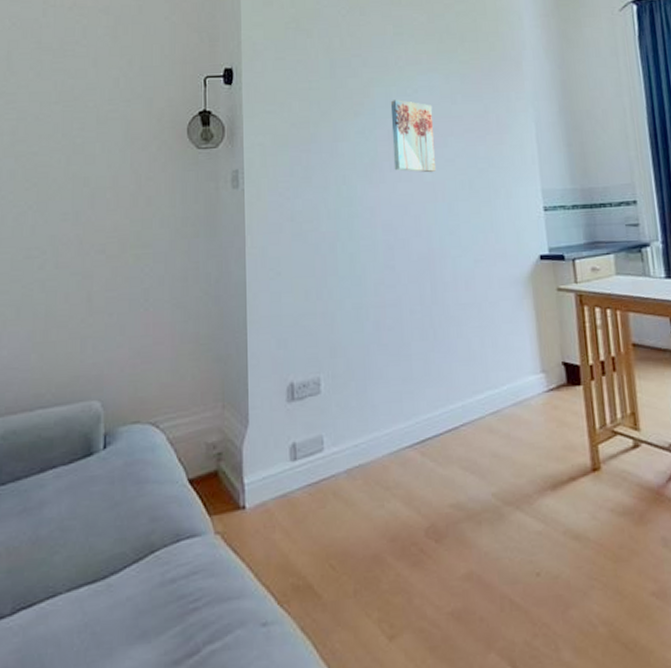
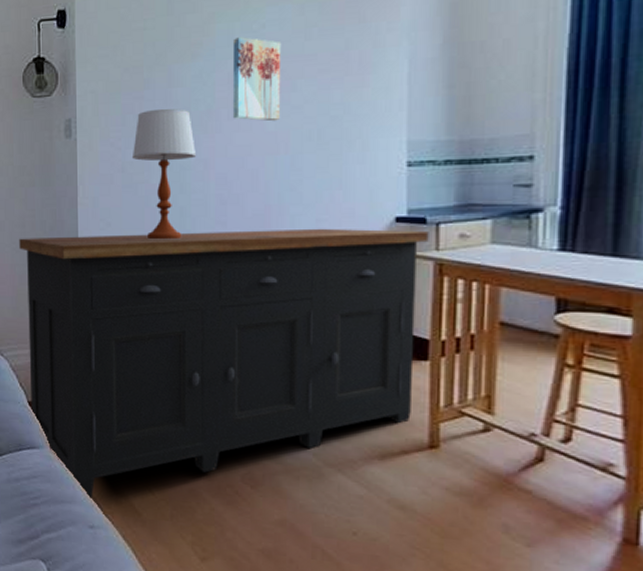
sideboard: none [181,266,574,588] -> present [19,228,429,498]
table lamp: none [300,161,362,287] -> present [131,109,196,240]

